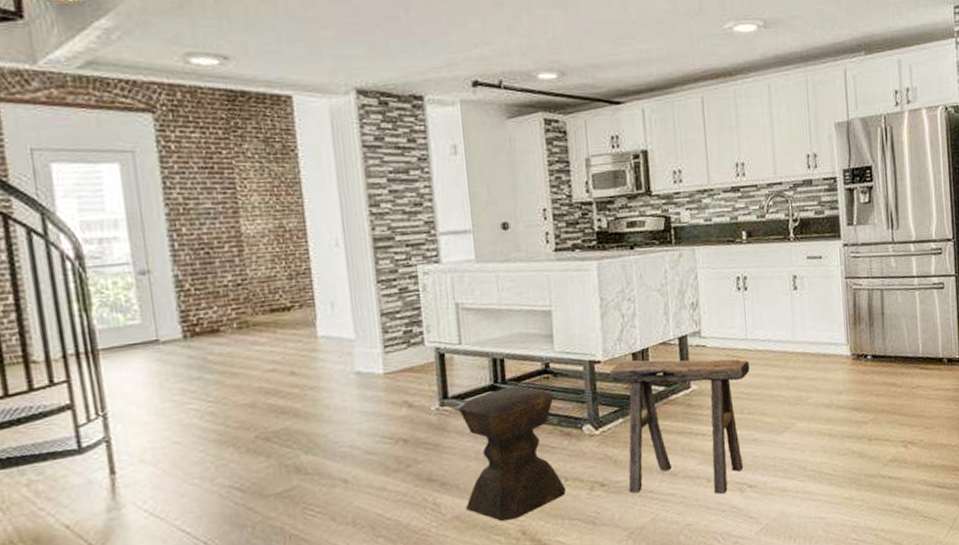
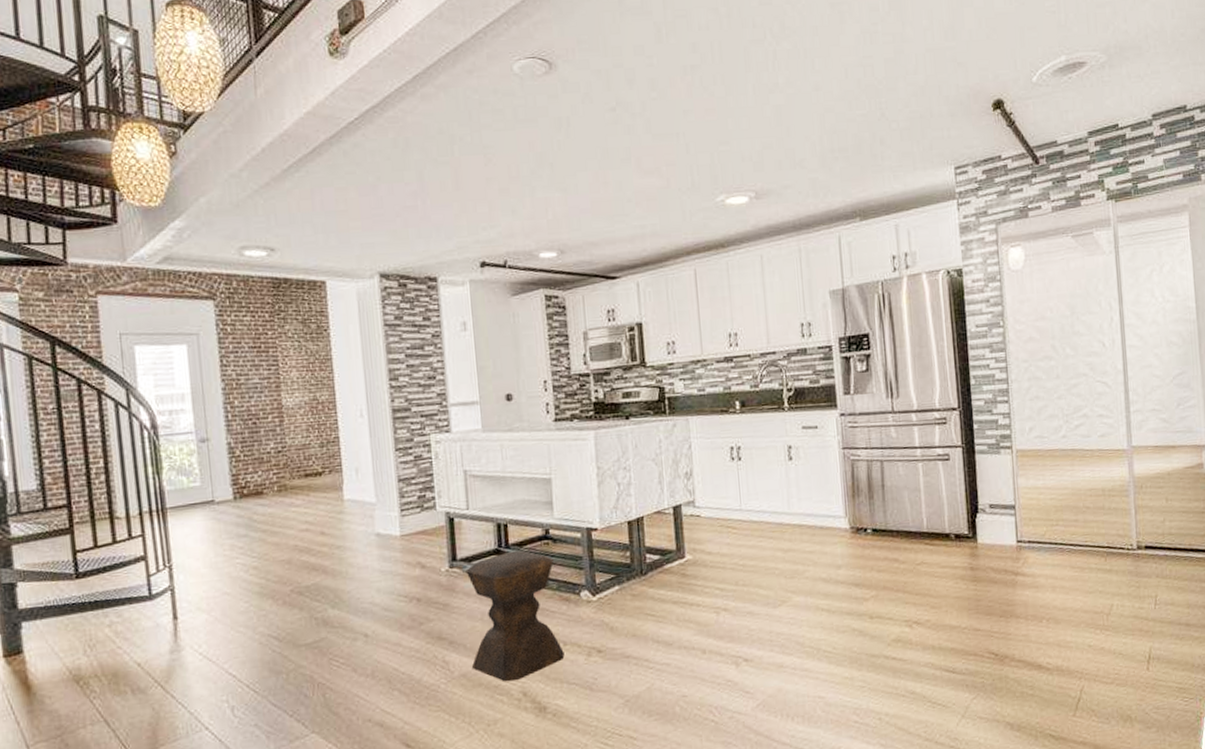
stool: present [610,358,750,495] -> none [606,528,745,667]

